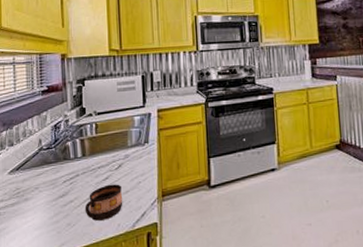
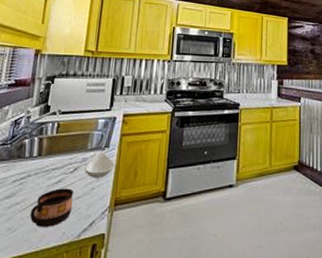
spoon rest: none [129,147,157,173] -> present [85,151,115,178]

